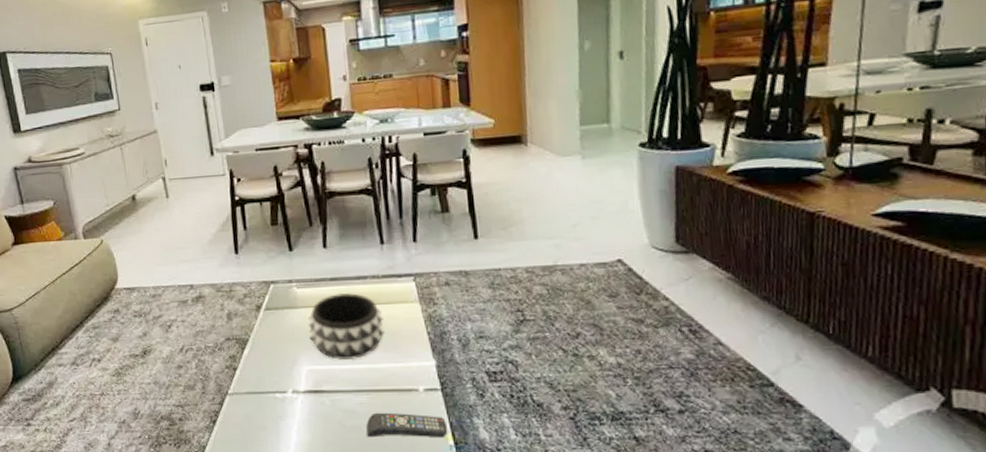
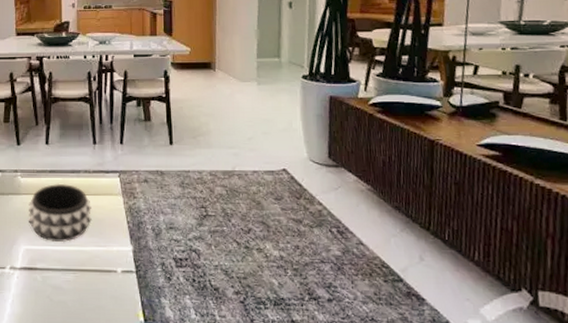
remote control: present [366,412,448,439] -> none [71,289,140,315]

